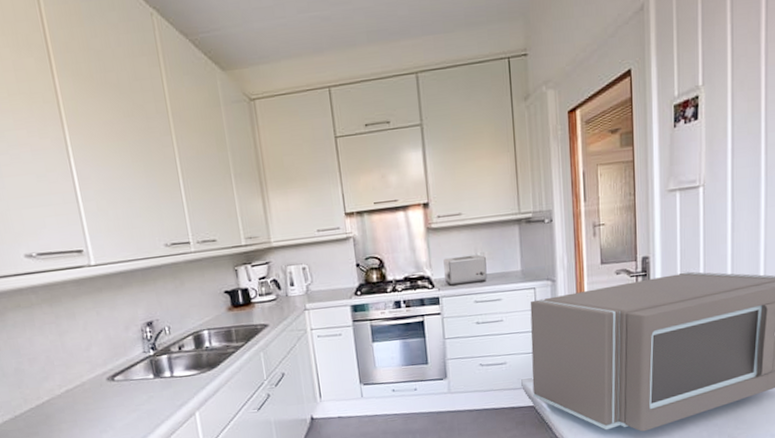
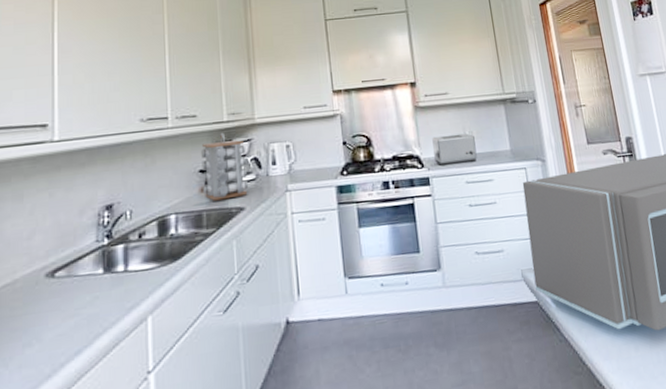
spice rack: none [224,256,271,319] -> present [201,132,249,201]

